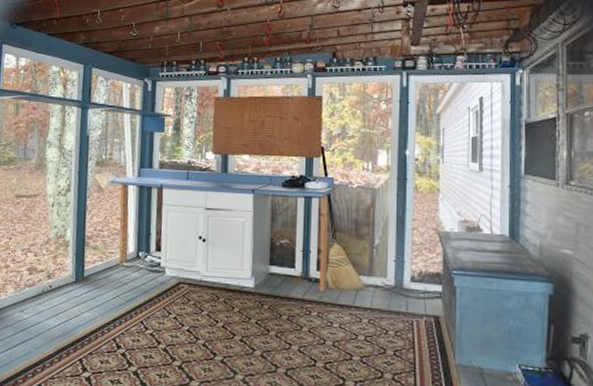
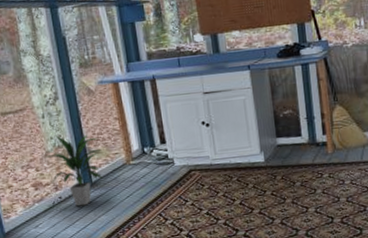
indoor plant: none [46,225,99,299] -> present [45,134,103,207]

